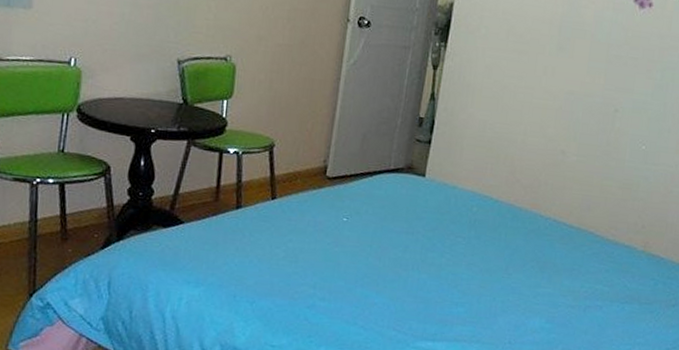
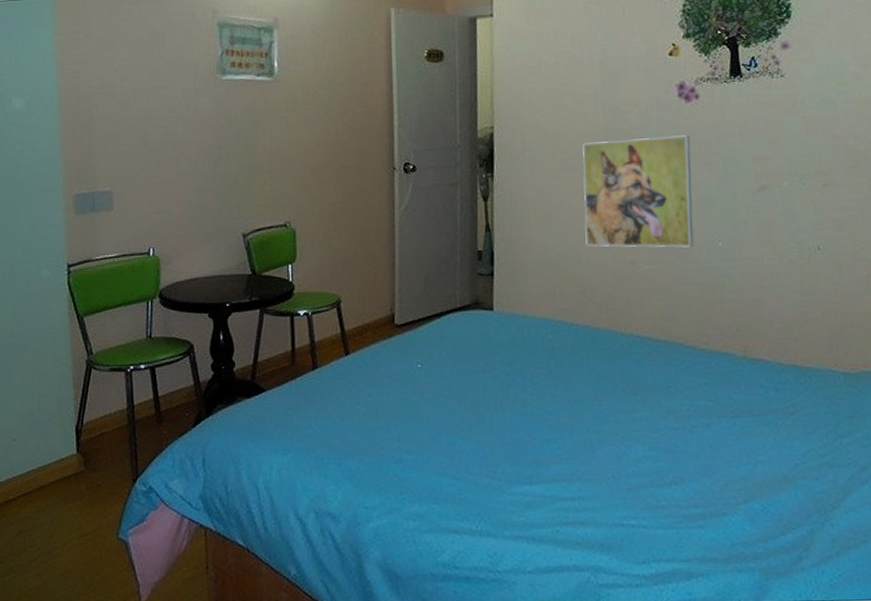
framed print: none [523,30,637,146] -> present [582,135,694,248]

